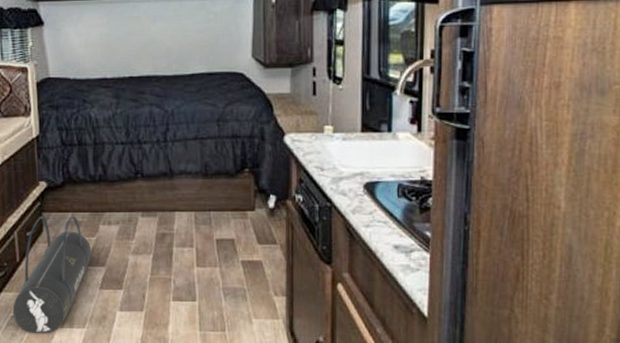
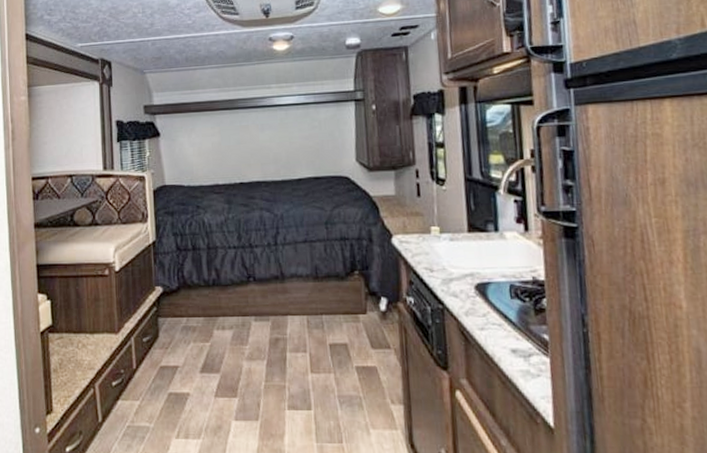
duffel bag: present [12,216,92,334] -> none [128,321,207,446]

